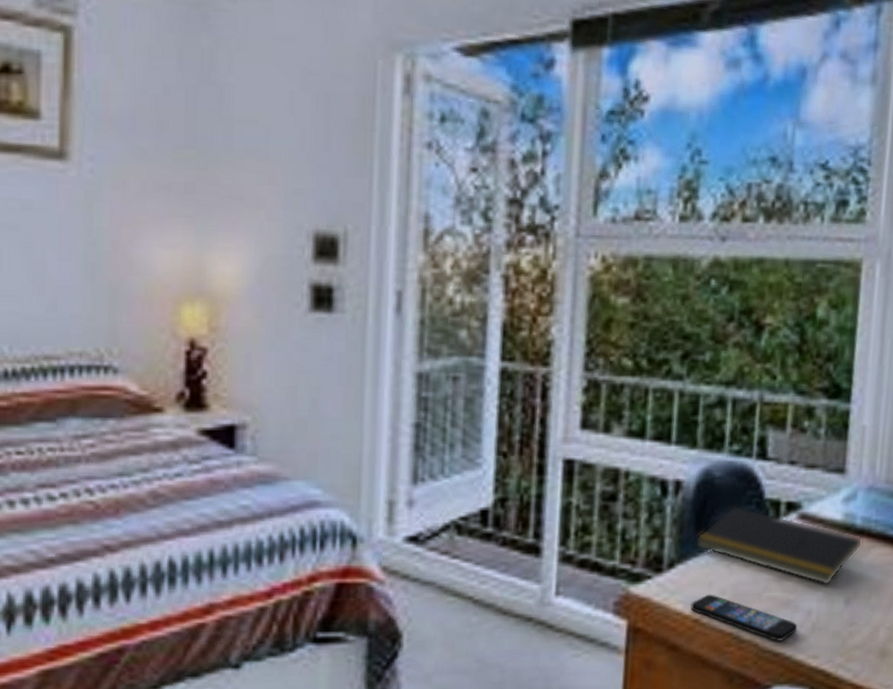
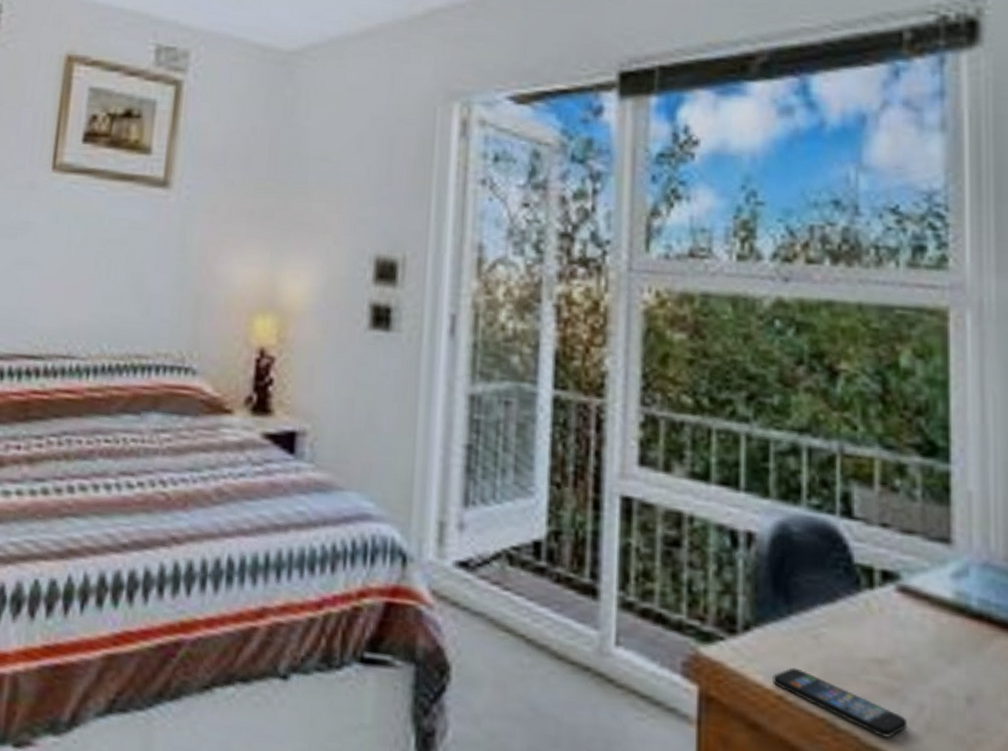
notepad: present [695,505,863,586] -> none [774,567,983,677]

